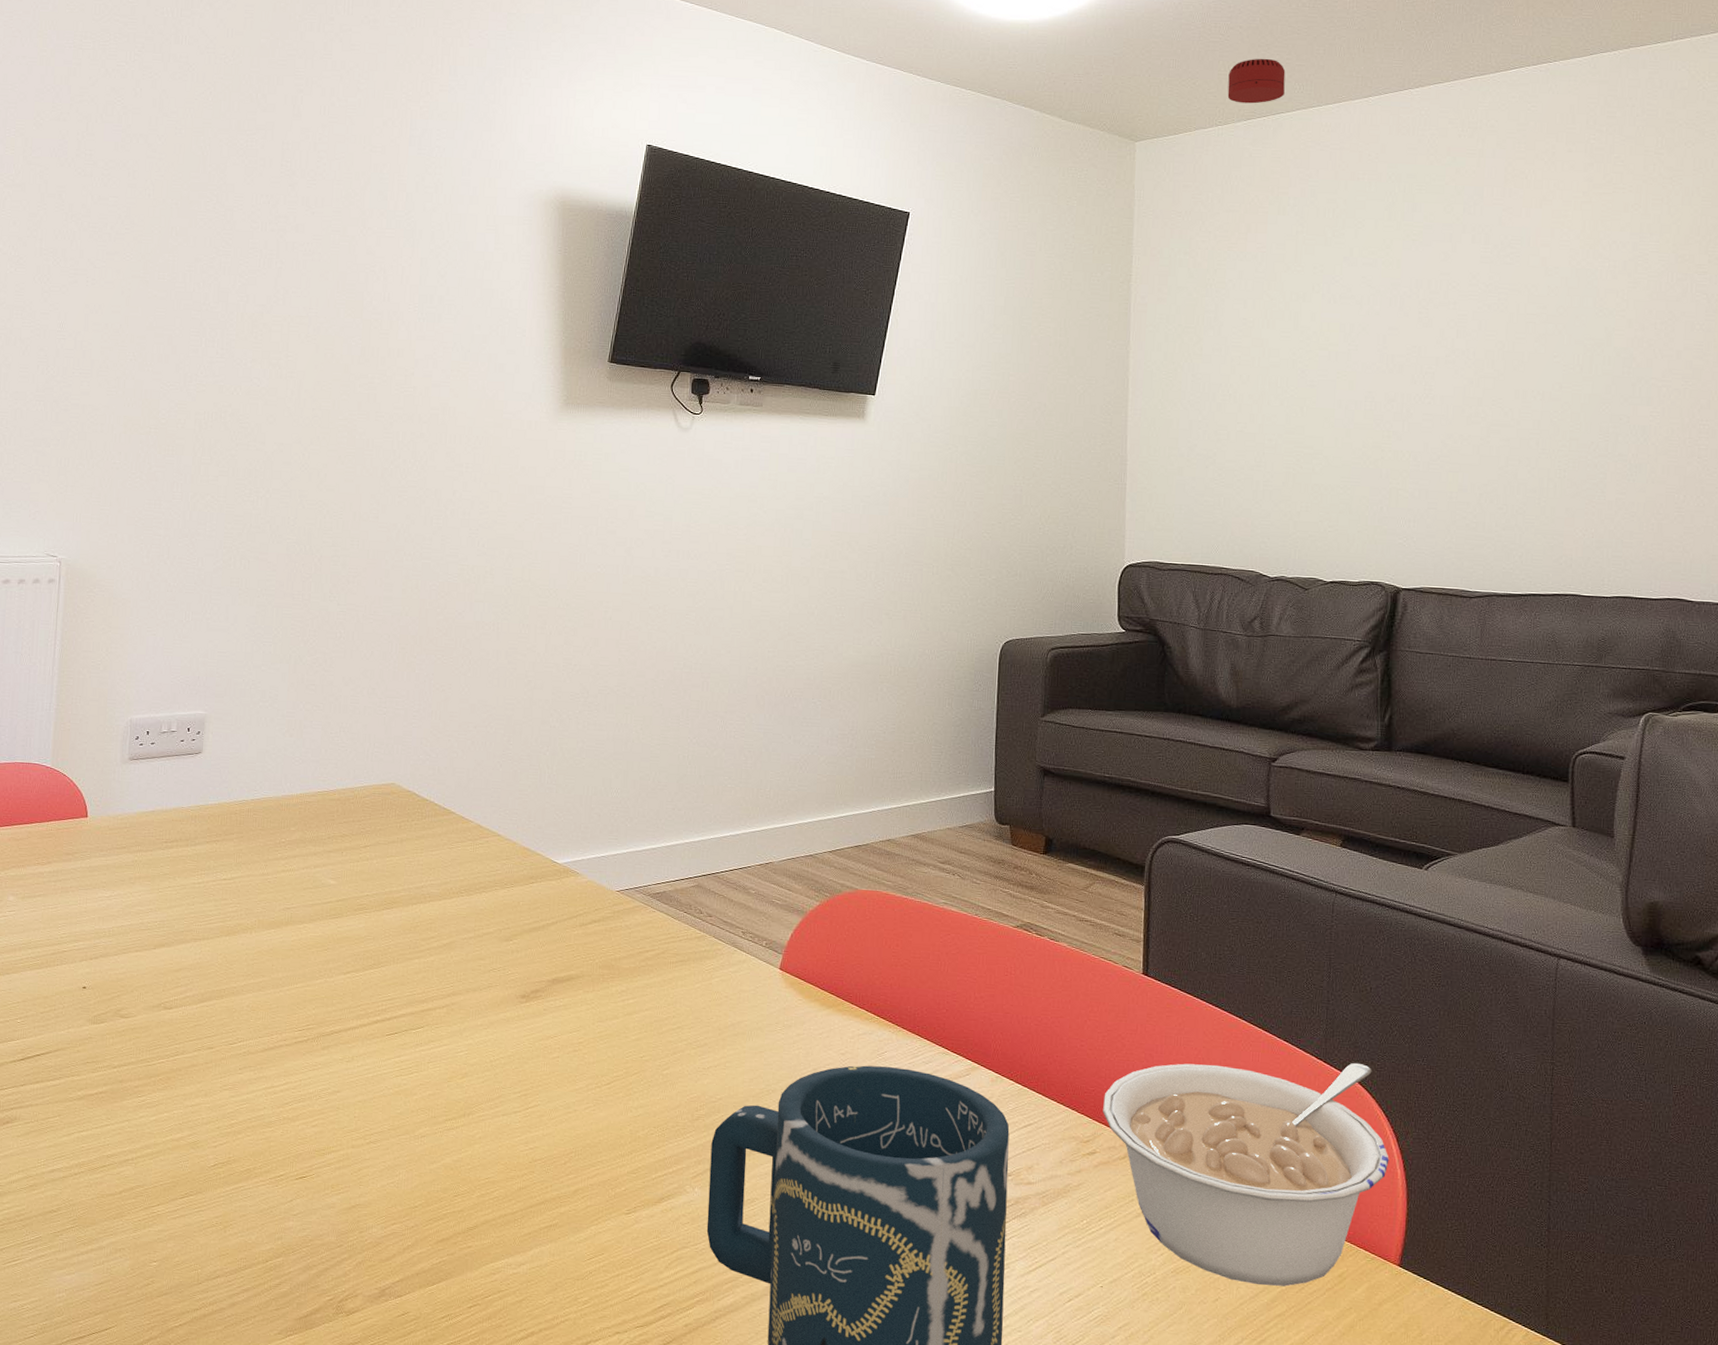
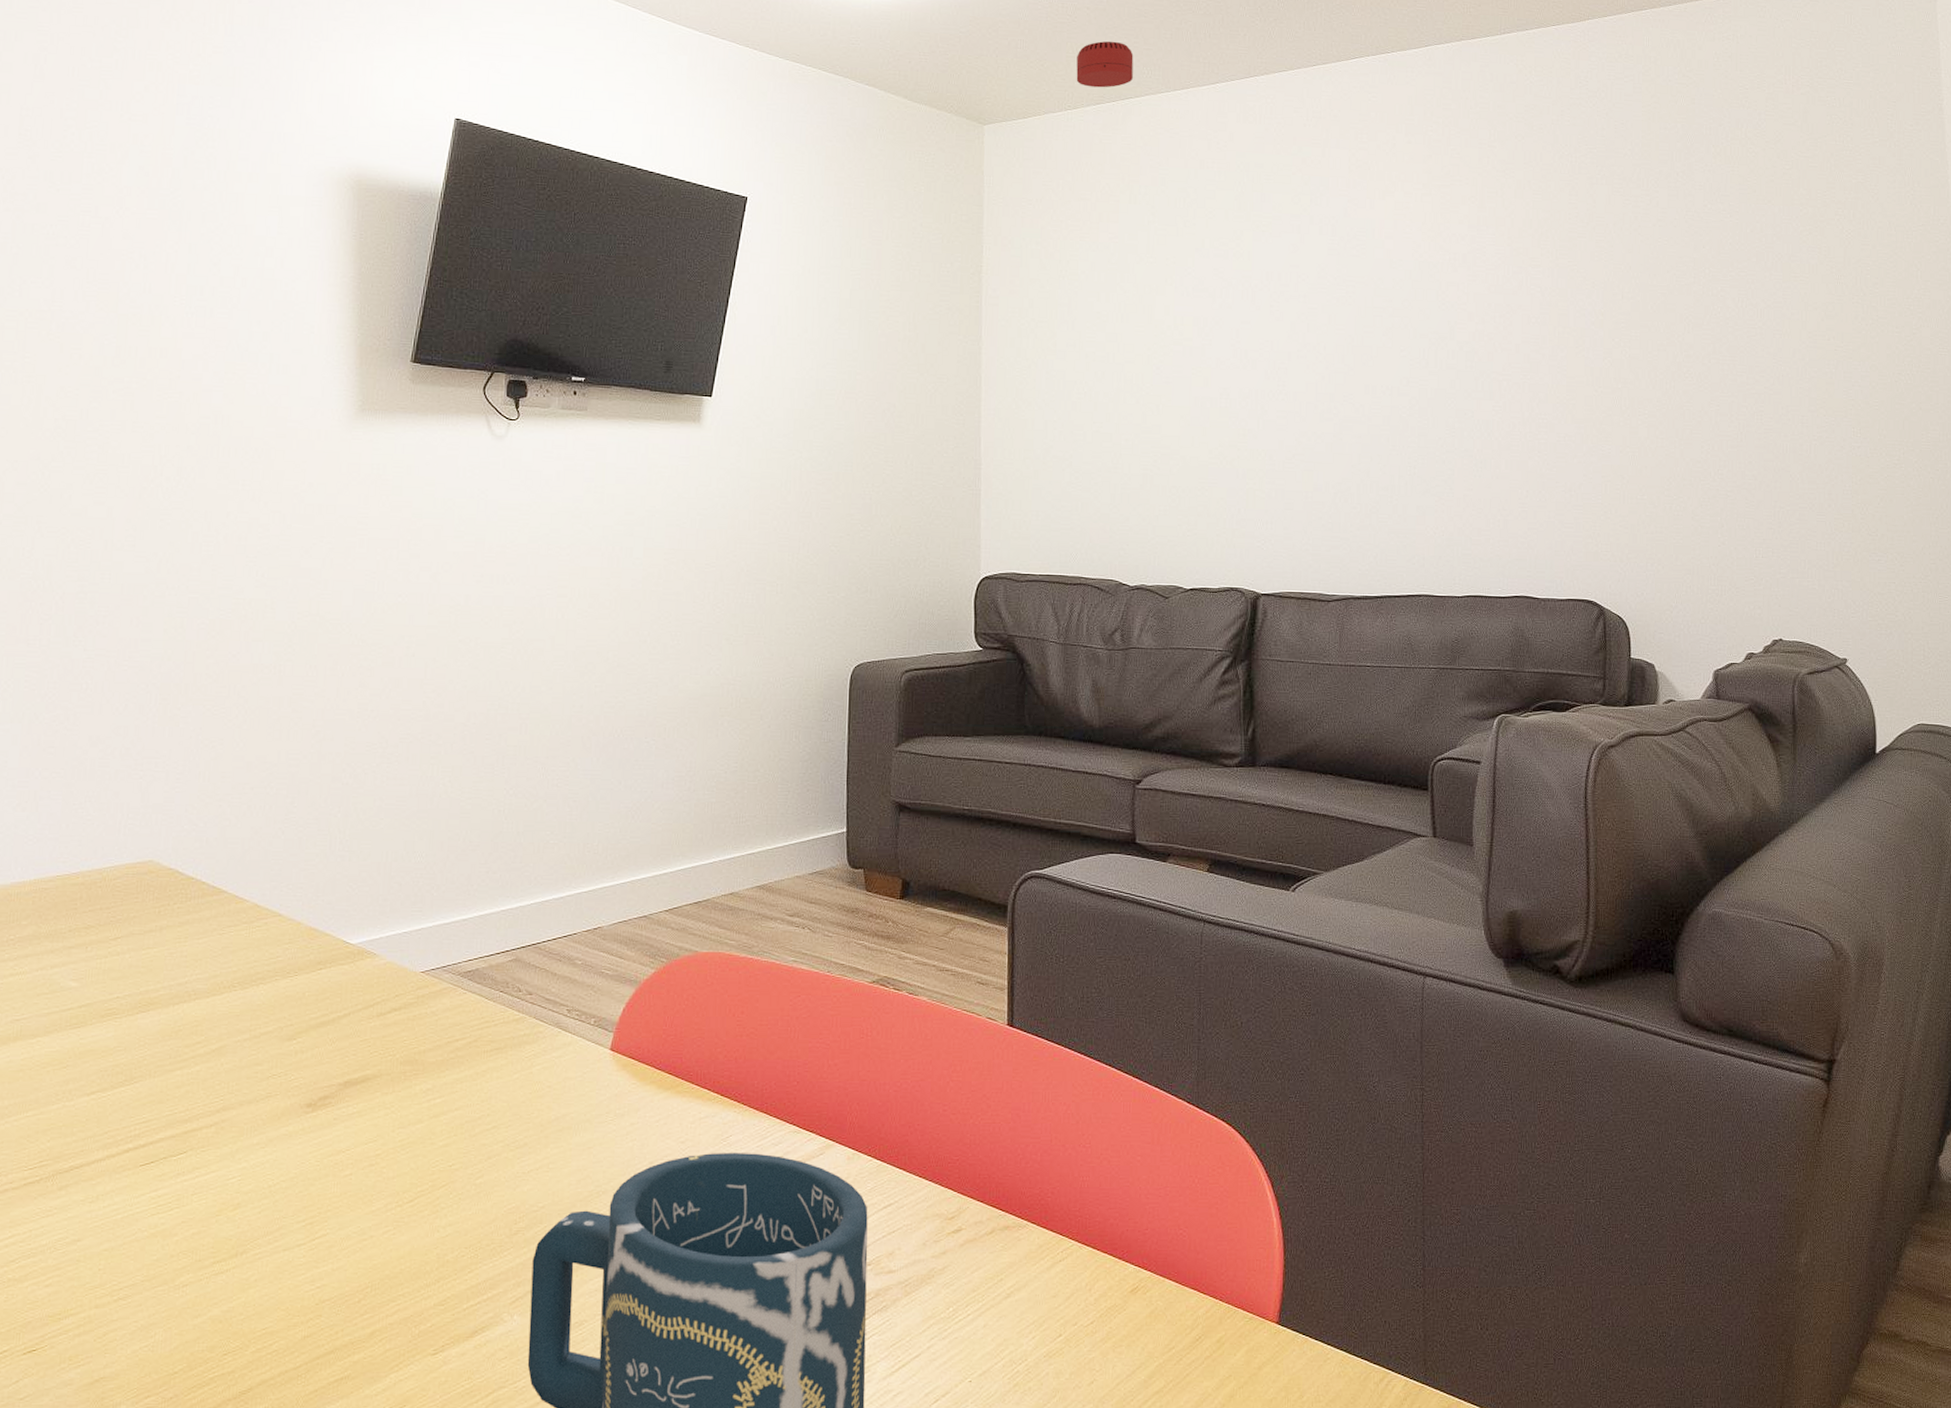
legume: present [1103,1063,1389,1287] -> none [968,1106,1265,1360]

